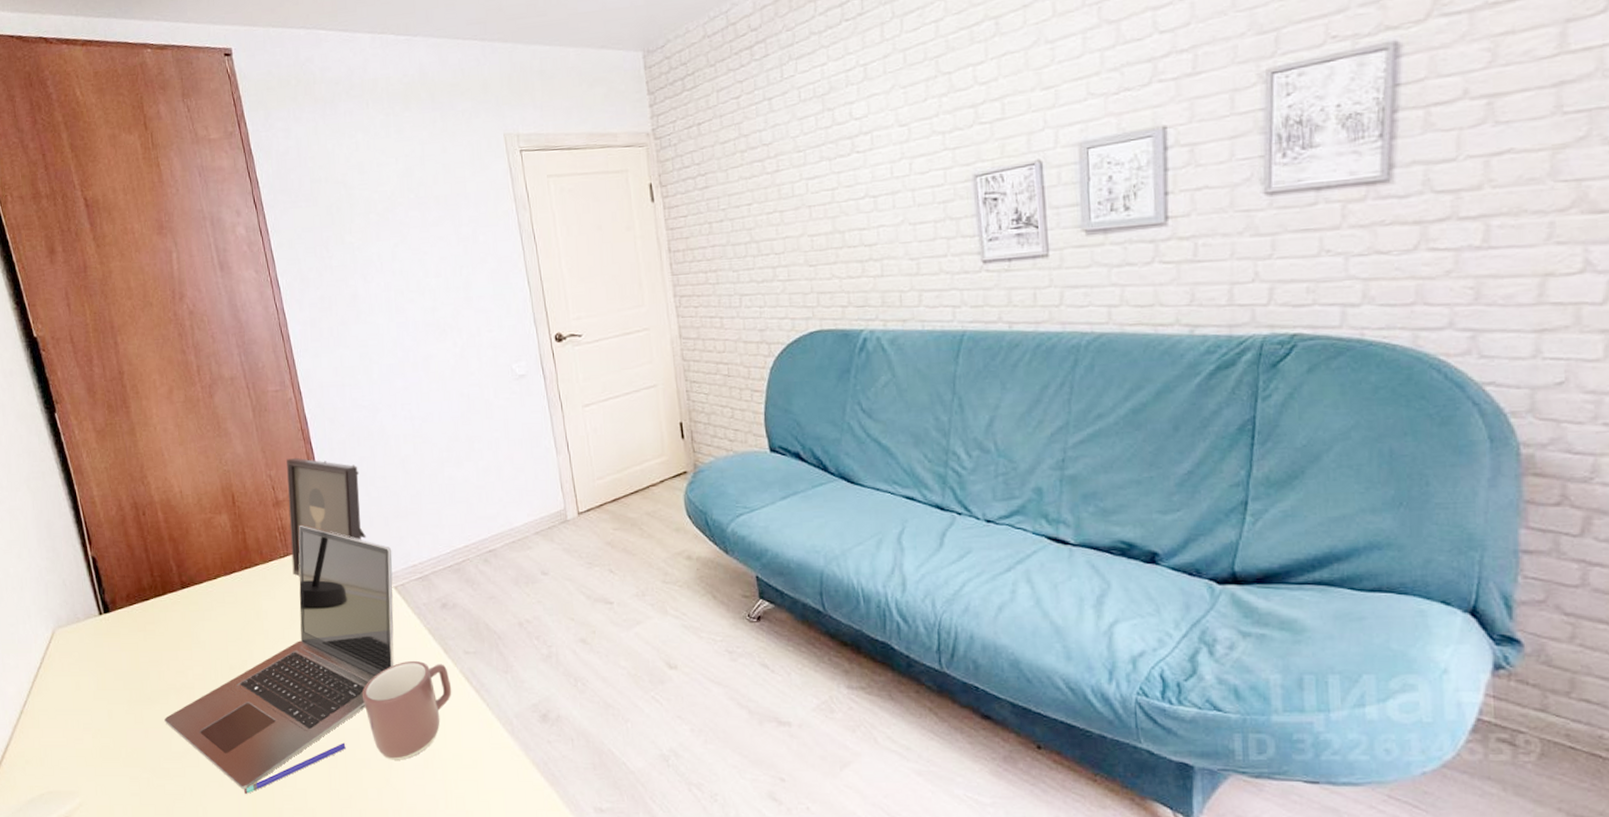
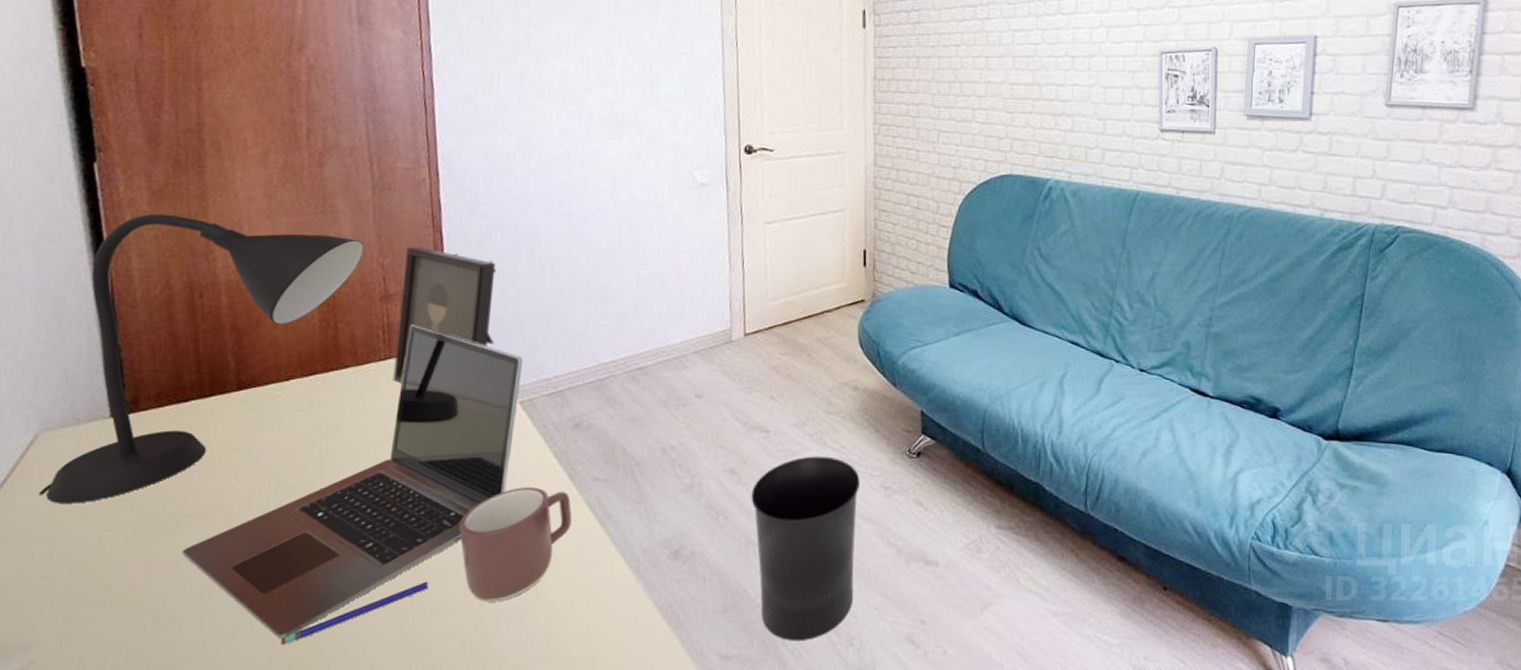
desk lamp: none [62,449,255,684] -> present [38,213,364,503]
waste bin: none [604,624,711,796] -> present [751,456,860,640]

